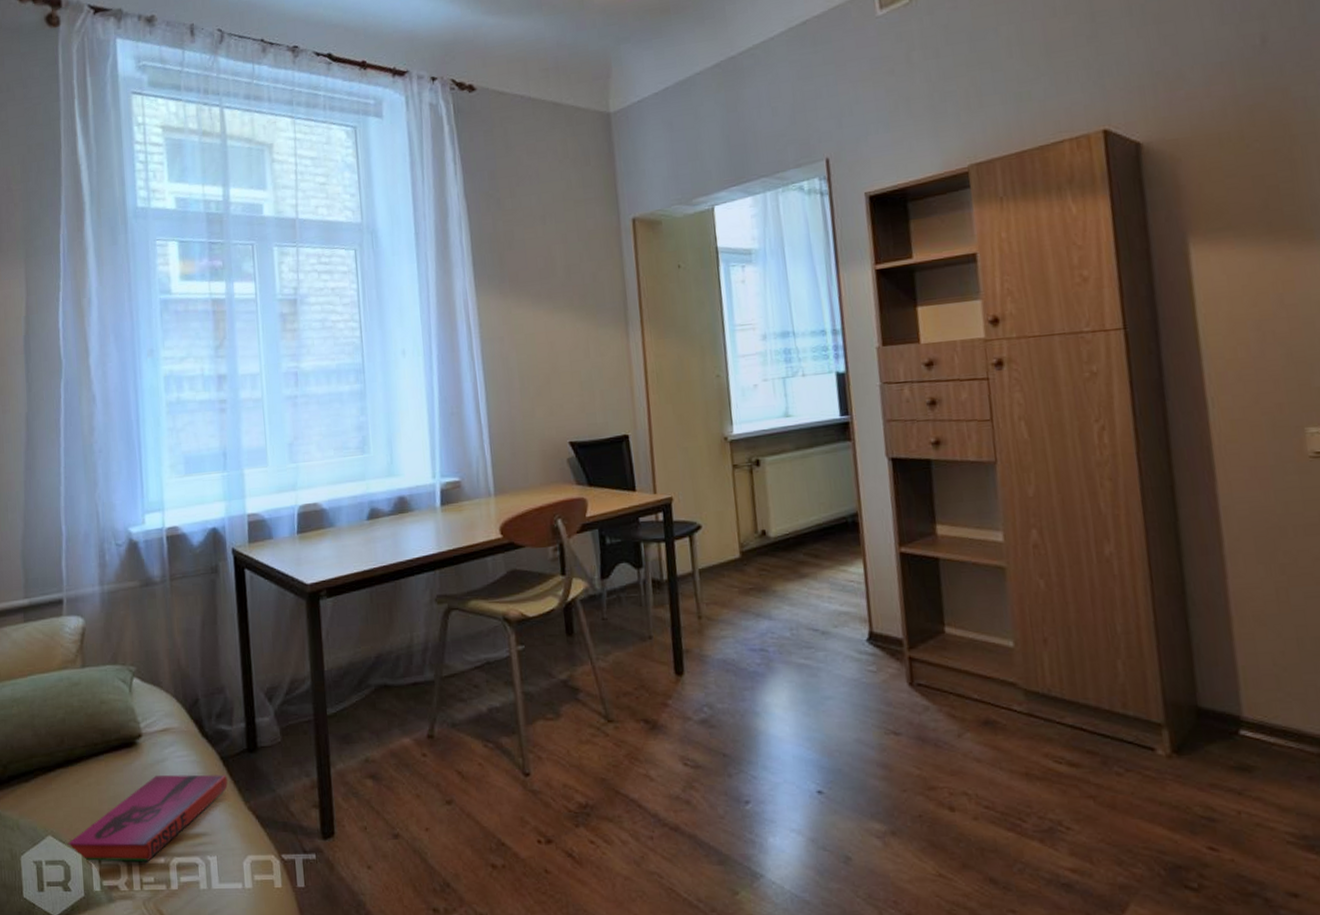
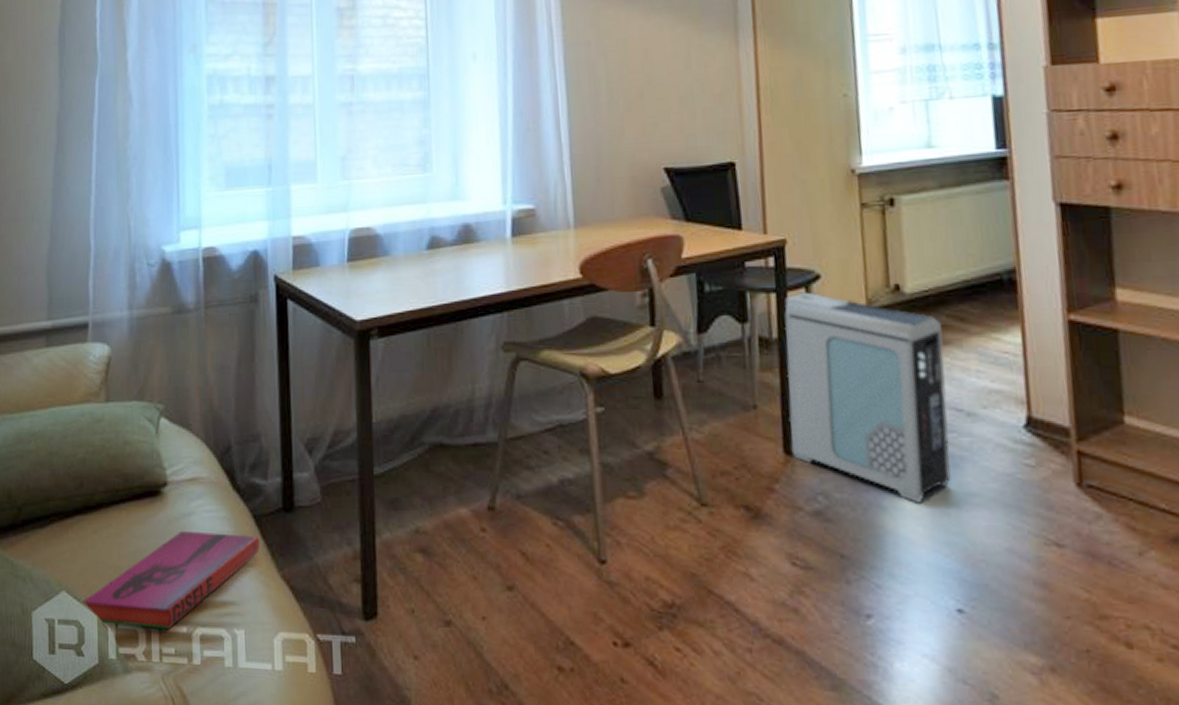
air purifier: none [672,540,810,708] -> present [784,292,951,504]

